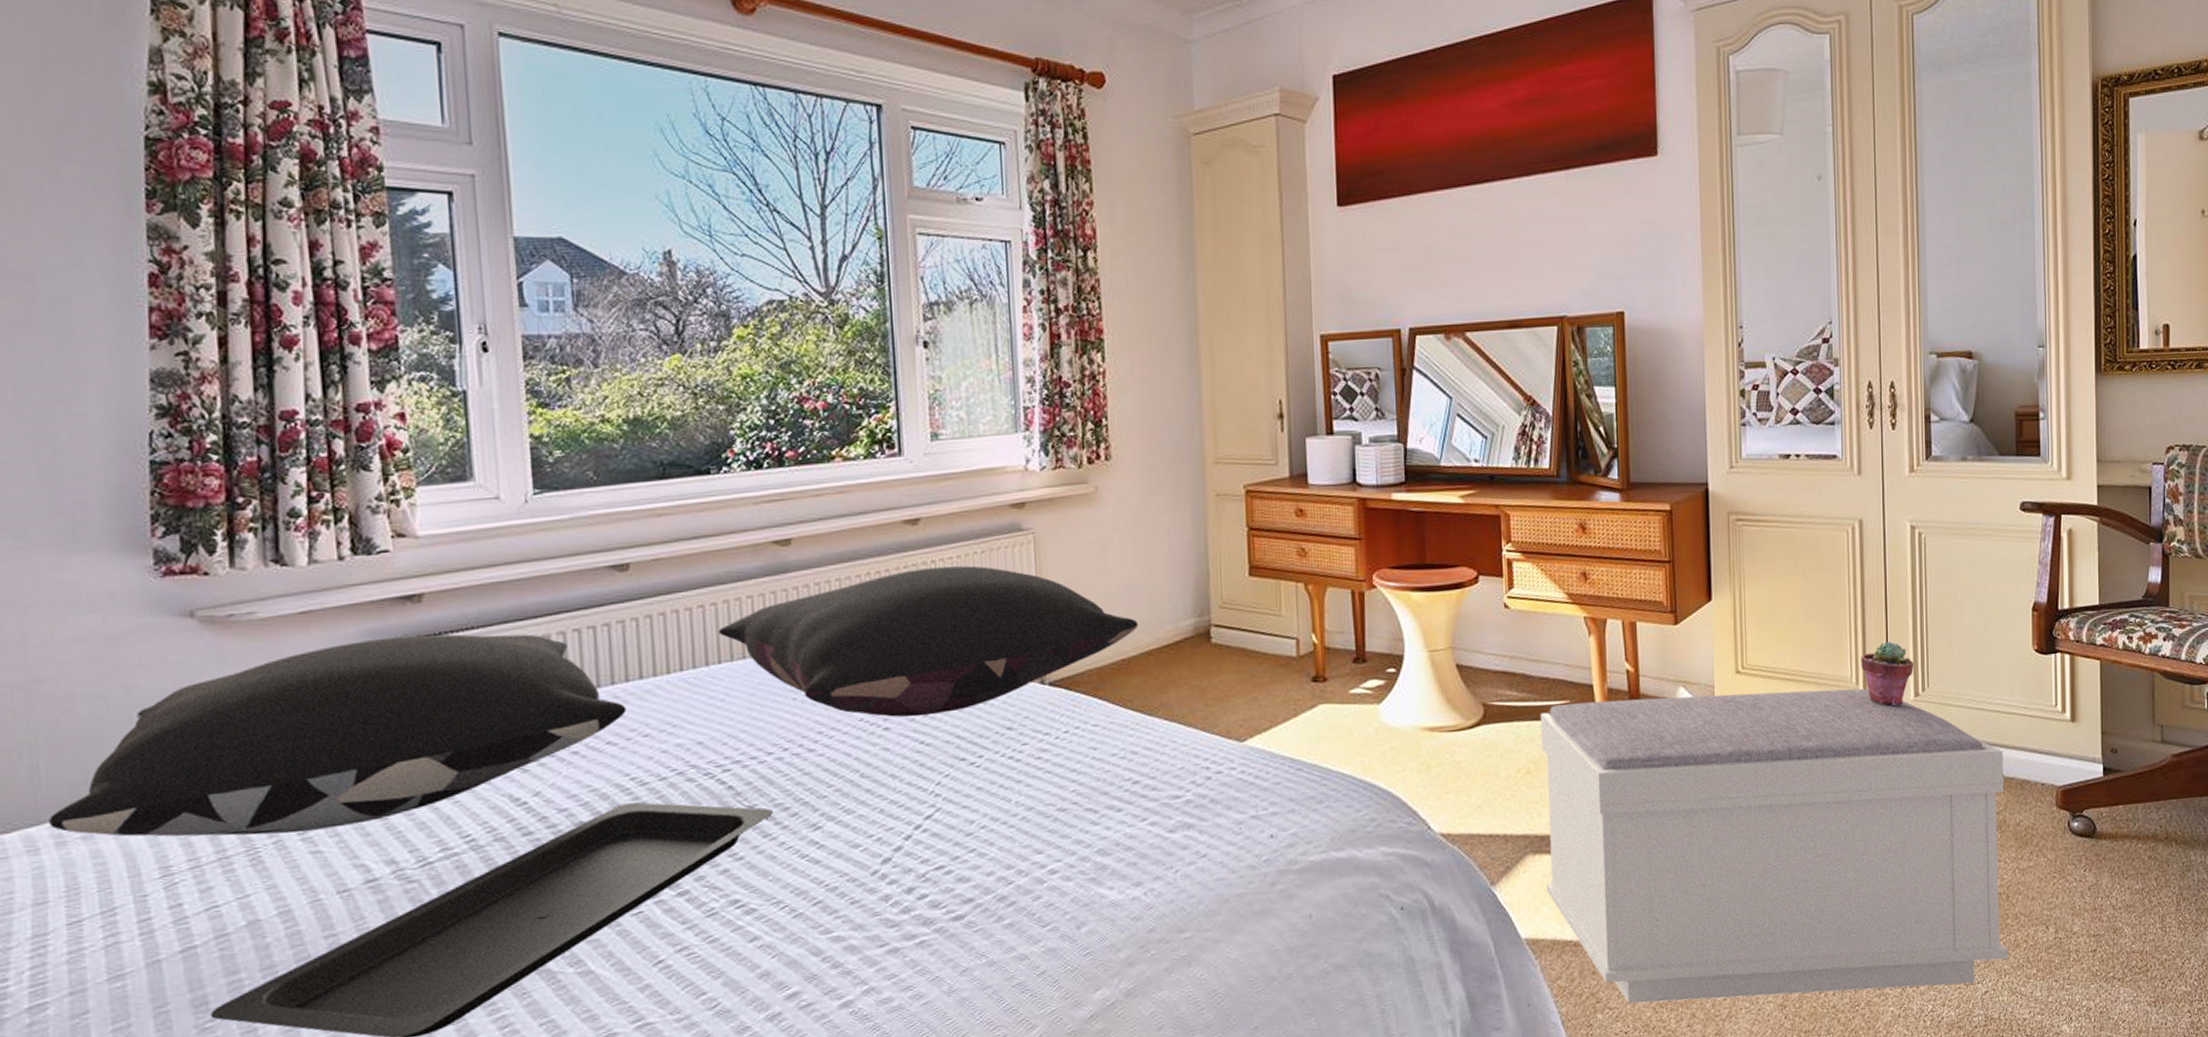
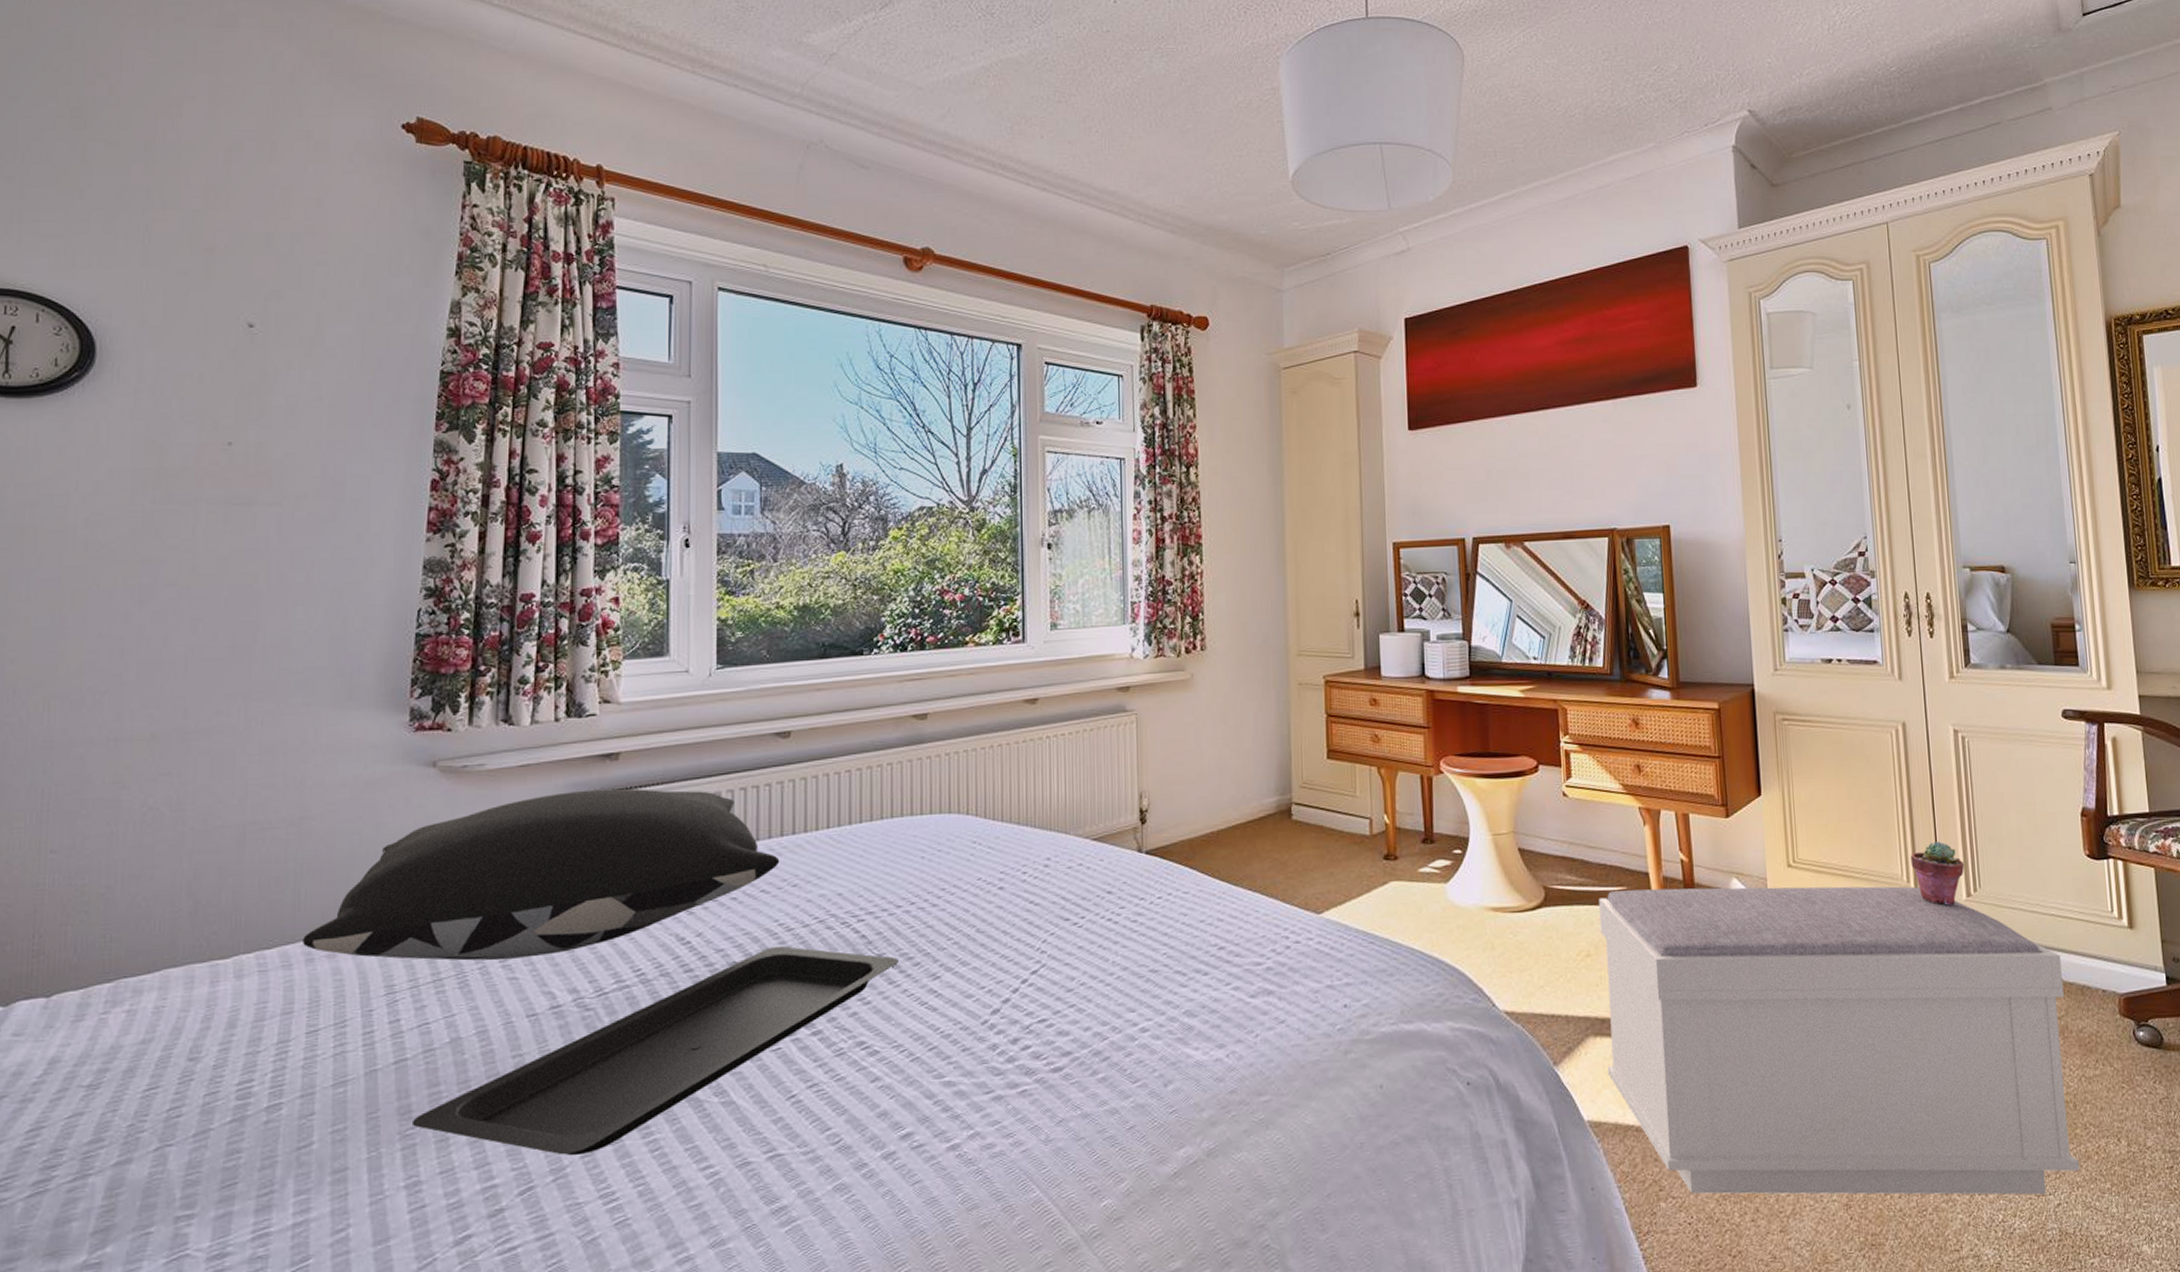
pillow: present [718,565,1139,717] -> none [861,742,1227,878]

